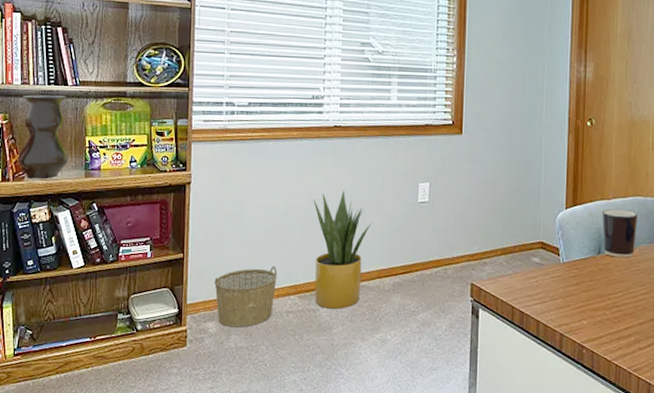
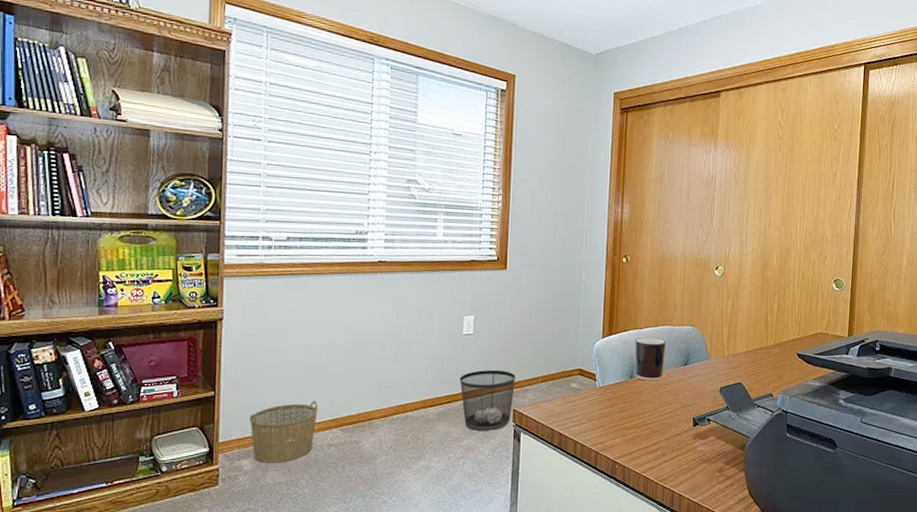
vase: present [17,95,69,179] -> none [14,226,79,317]
planter: present [313,190,372,309] -> none [356,324,417,440]
waste bin: none [415,240,473,305] -> present [460,369,515,431]

